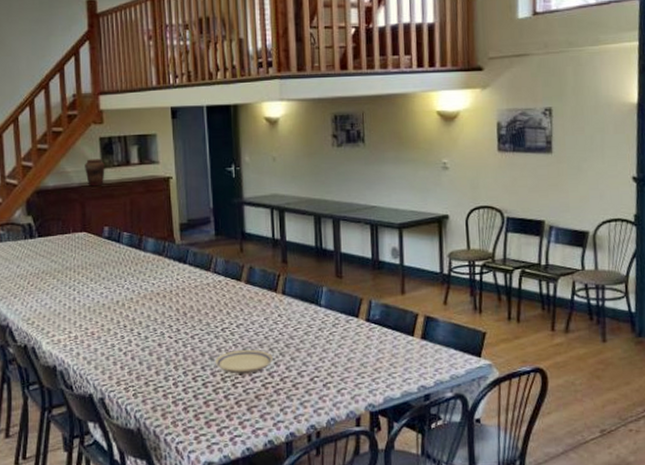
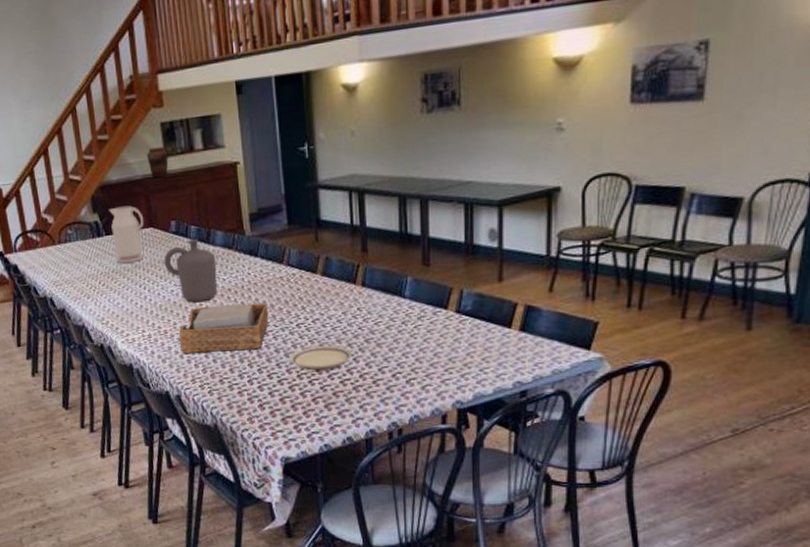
water jug: none [43,210,78,266] -> present [109,205,145,264]
water jug: none [95,245,147,306] -> present [164,239,218,303]
napkin holder: none [107,307,195,355] -> present [179,302,269,354]

